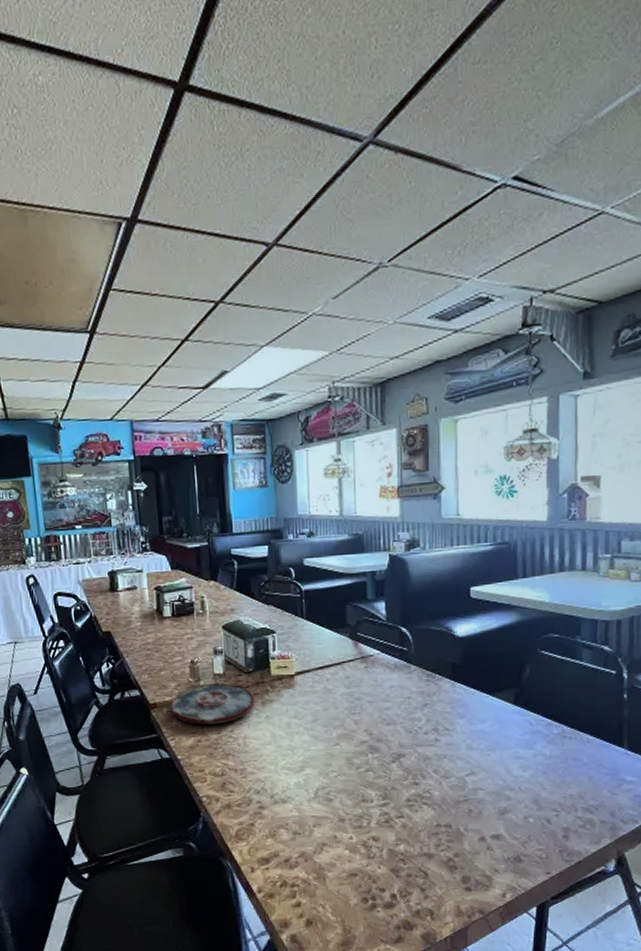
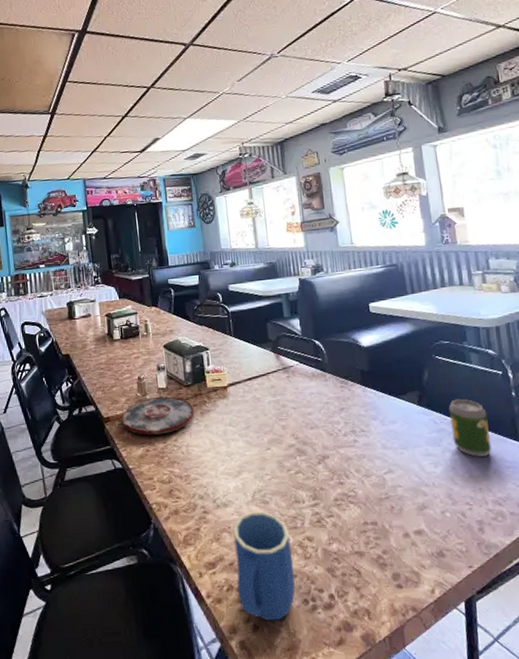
mug: none [291,809,355,917] -> present [233,511,296,621]
soda can: none [548,699,591,762] -> present [448,399,492,457]

